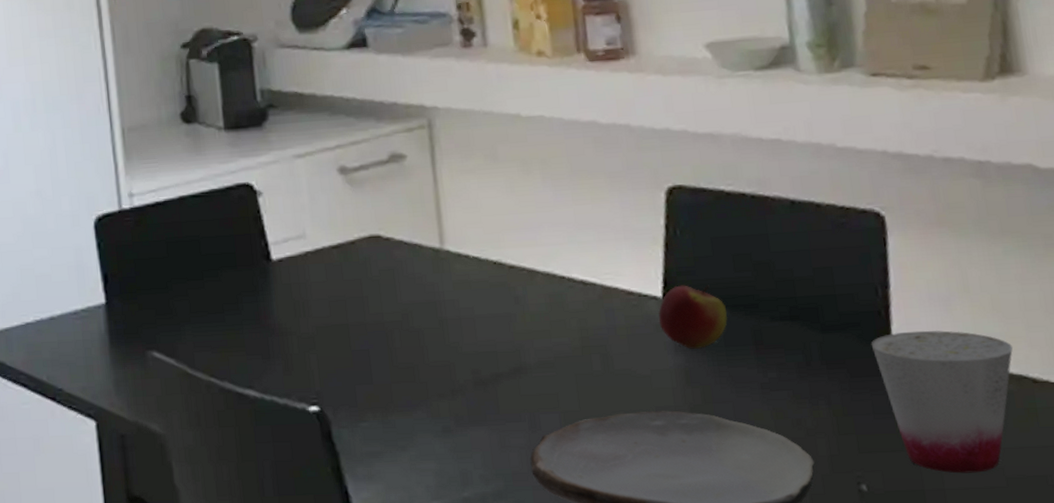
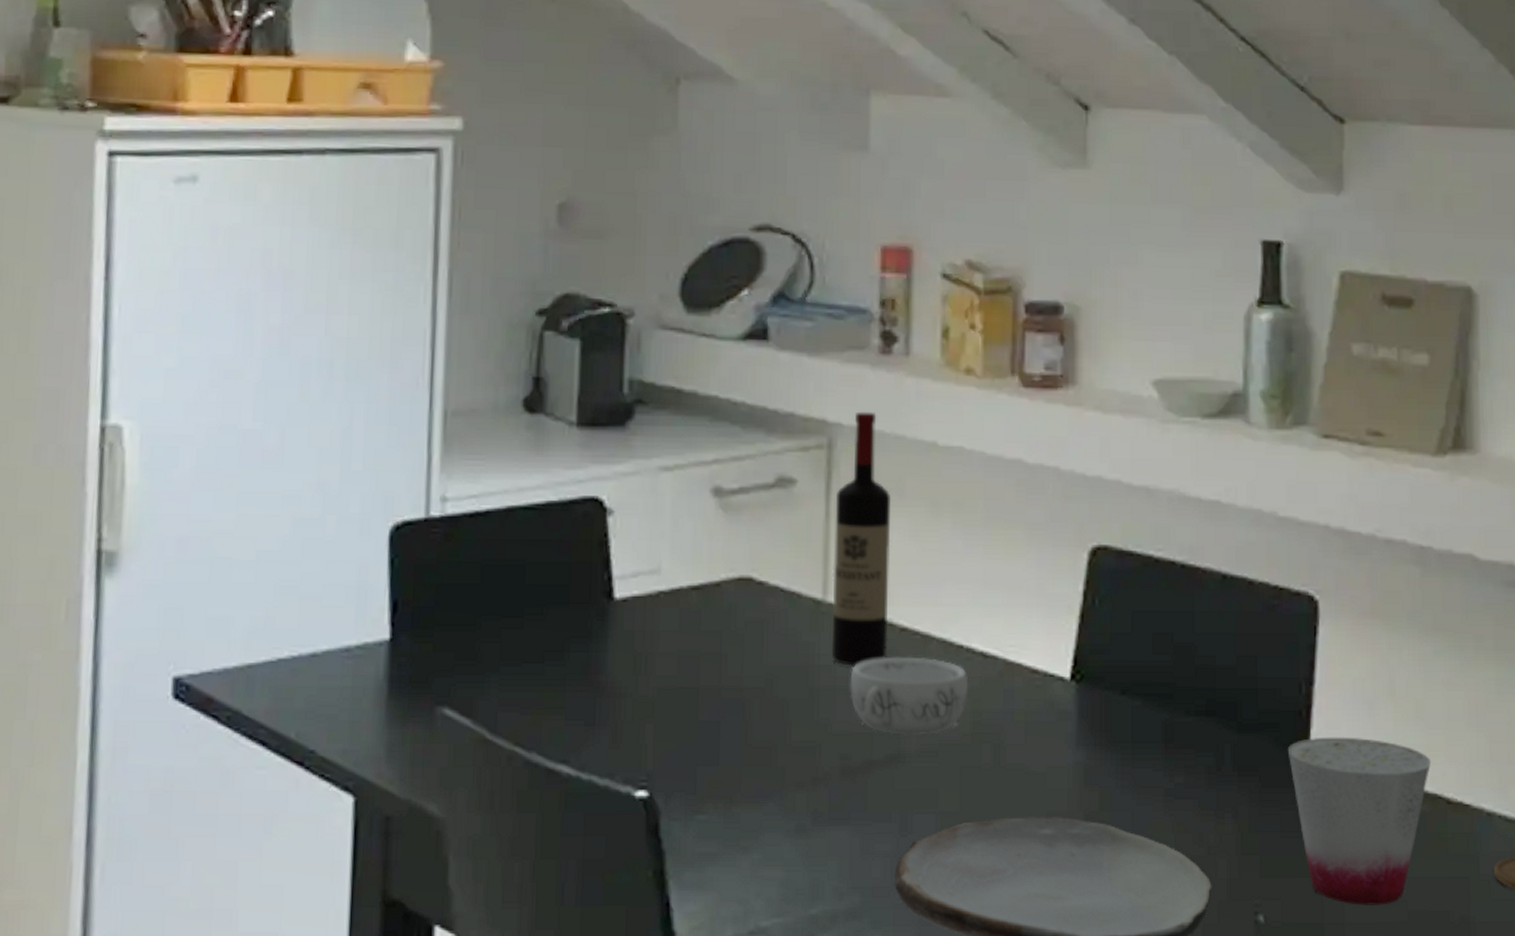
wine bottle: none [440,95,500,299] -> present [831,411,891,666]
decorative bowl: none [471,288,574,353] -> present [850,657,969,737]
apple: present [658,285,728,349] -> none [1062,666,1139,744]

